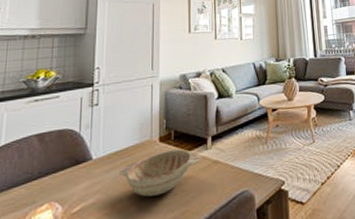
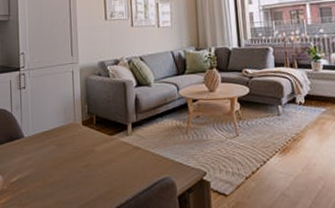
decorative bowl: present [118,149,201,197] -> none [47,133,123,175]

